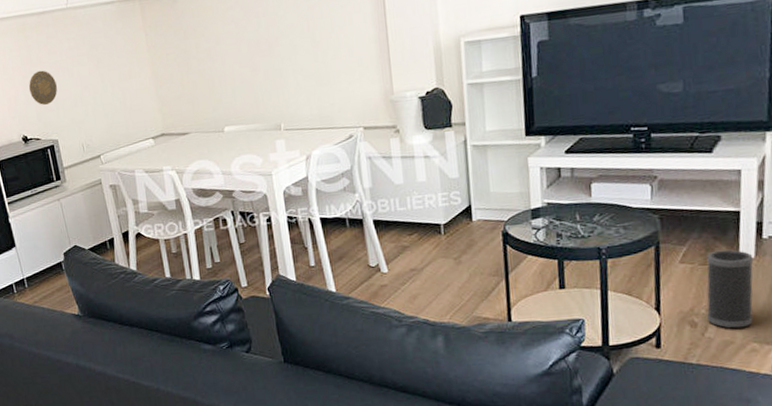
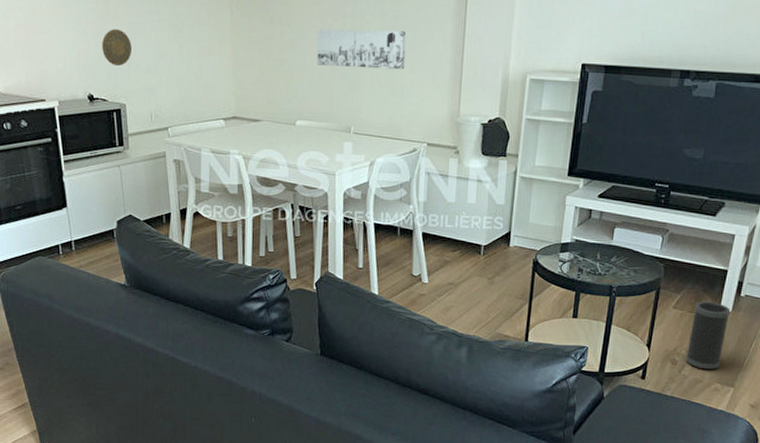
wall art: none [232,19,328,69] -> present [316,29,406,70]

